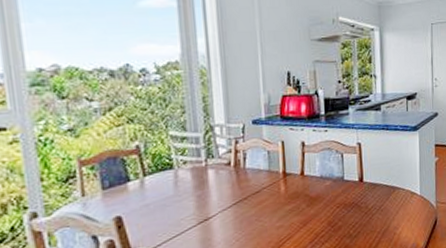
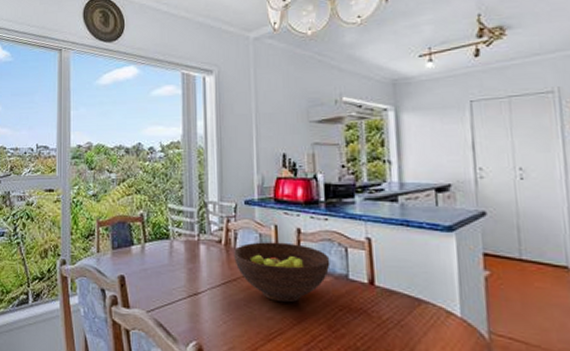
fruit bowl: none [244,156,330,211] -> present [234,242,330,303]

